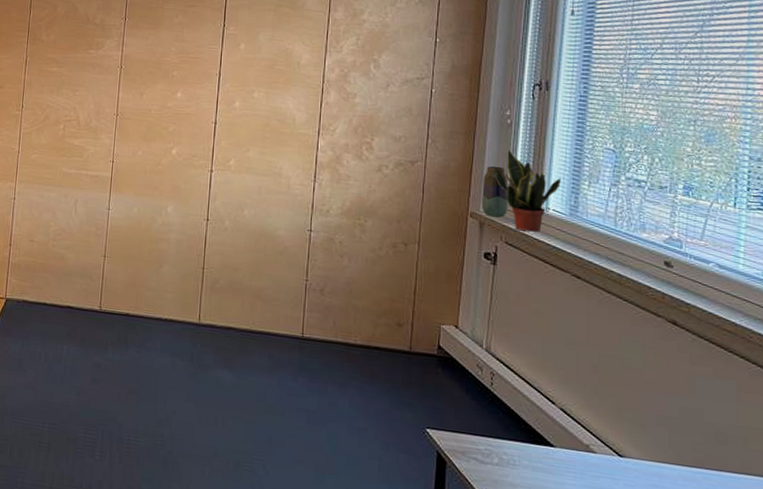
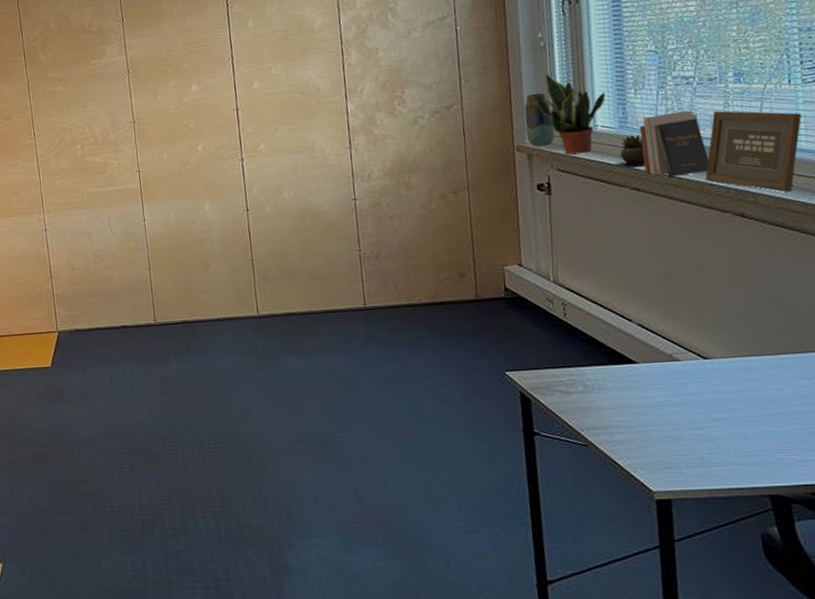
succulent plant: none [561,223,590,257] -> present [615,134,646,168]
books: none [588,209,650,274] -> present [639,110,710,177]
picture frame: none [644,218,743,310] -> present [705,110,803,193]

